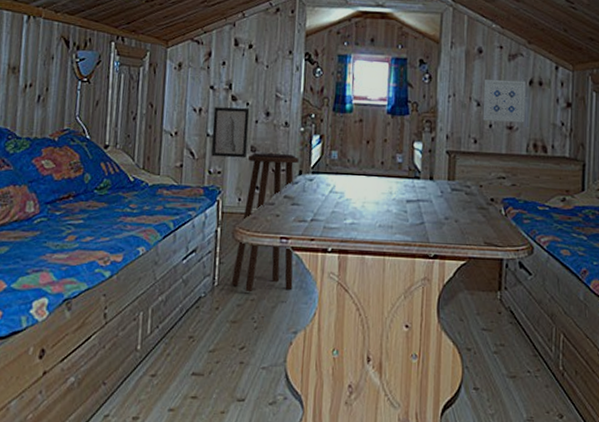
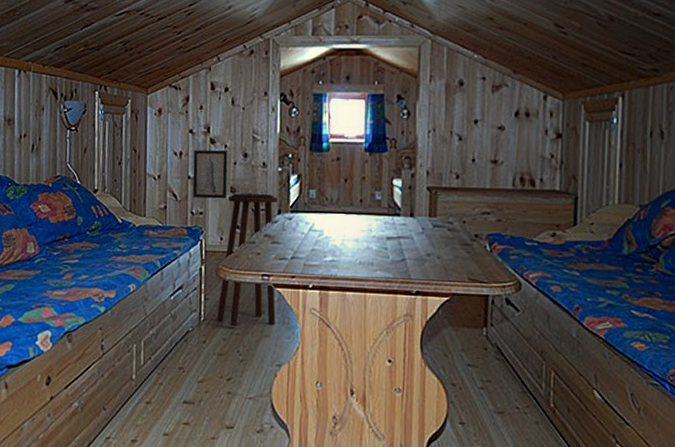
wall art: present [482,79,526,123] -> none [465,112,511,156]

